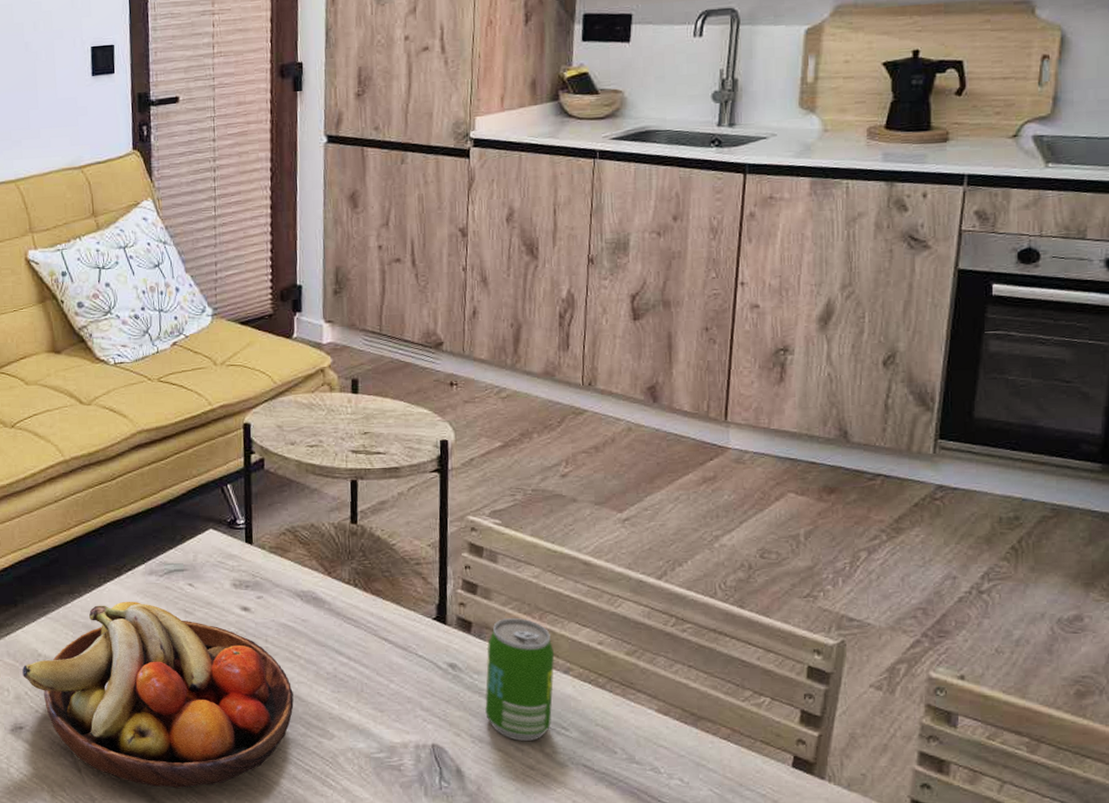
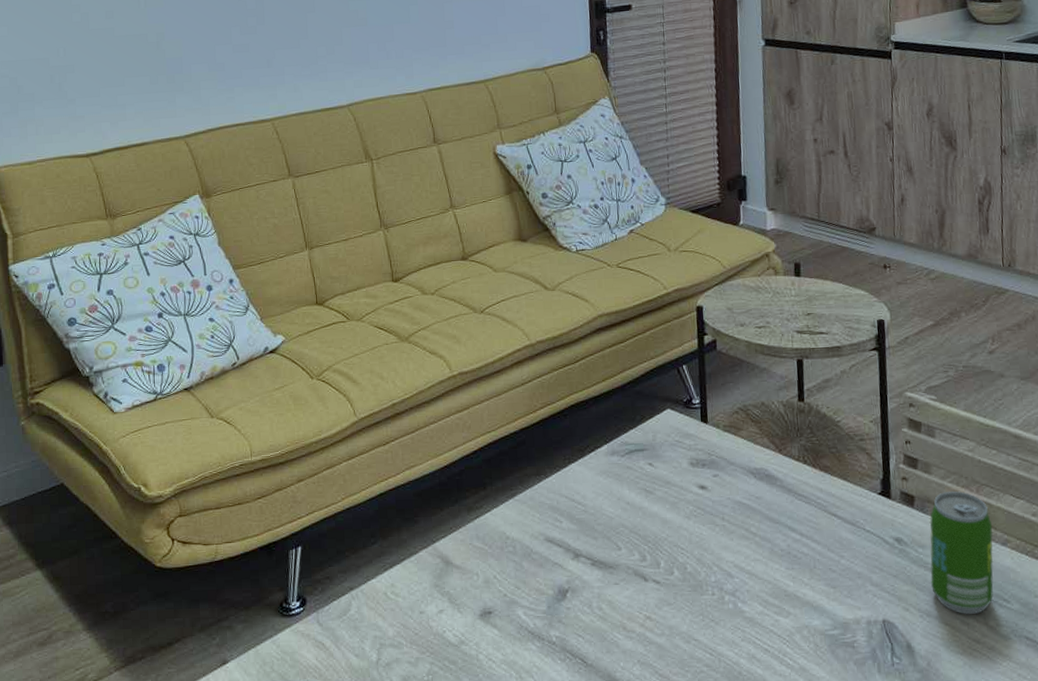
fruit bowl: present [22,601,294,789] -> none [491,481,751,672]

